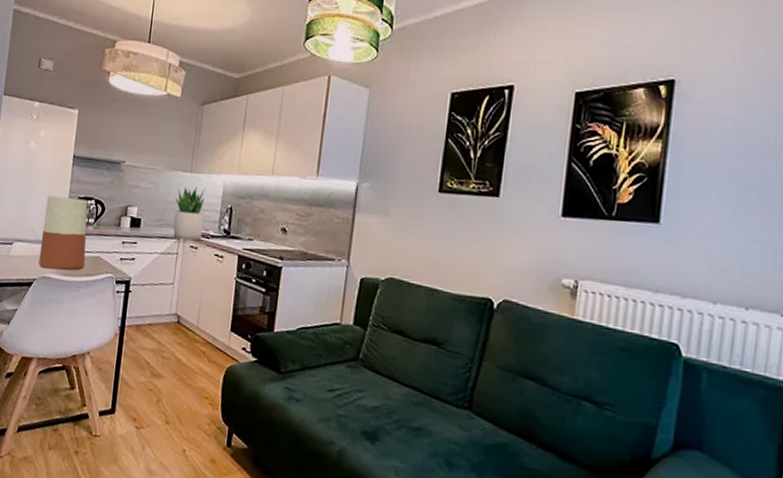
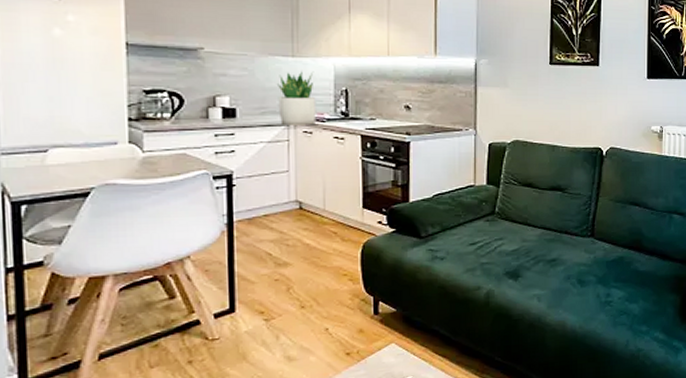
vase: present [38,195,88,271] -> none [93,90,165,174]

